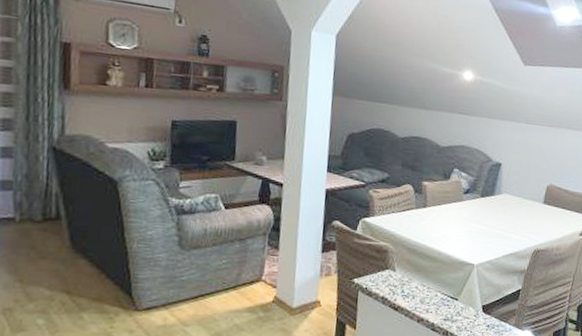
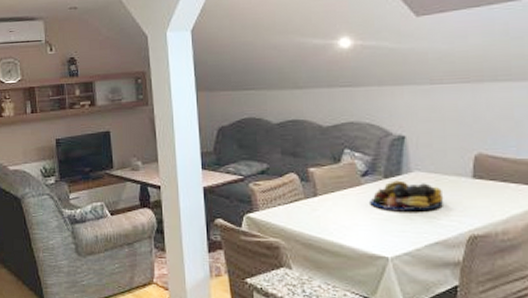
fruit bowl: none [467,199,522,227] -> present [370,180,444,210]

